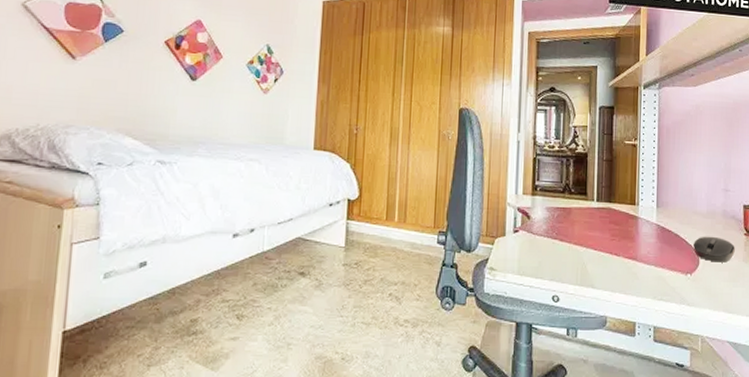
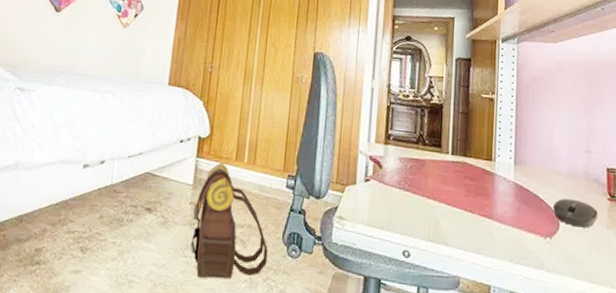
backpack: none [345,223,423,335] -> present [189,162,268,279]

